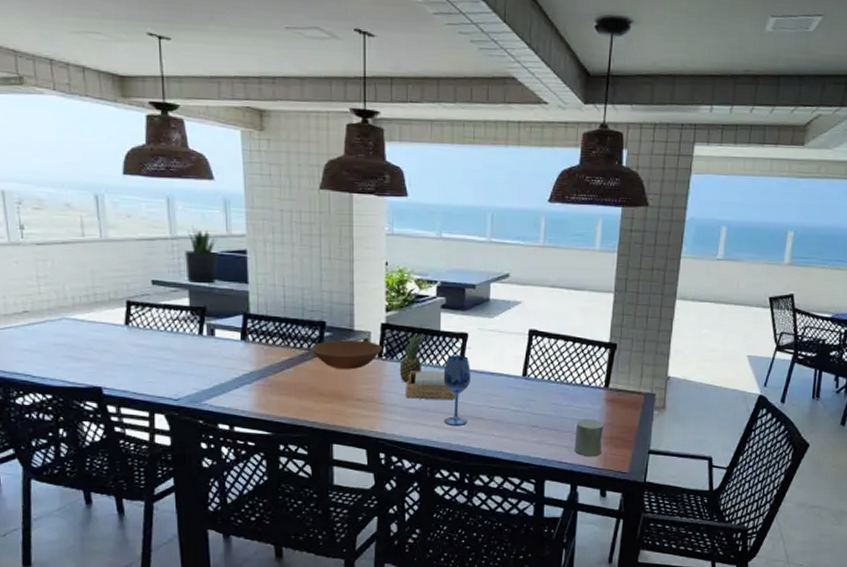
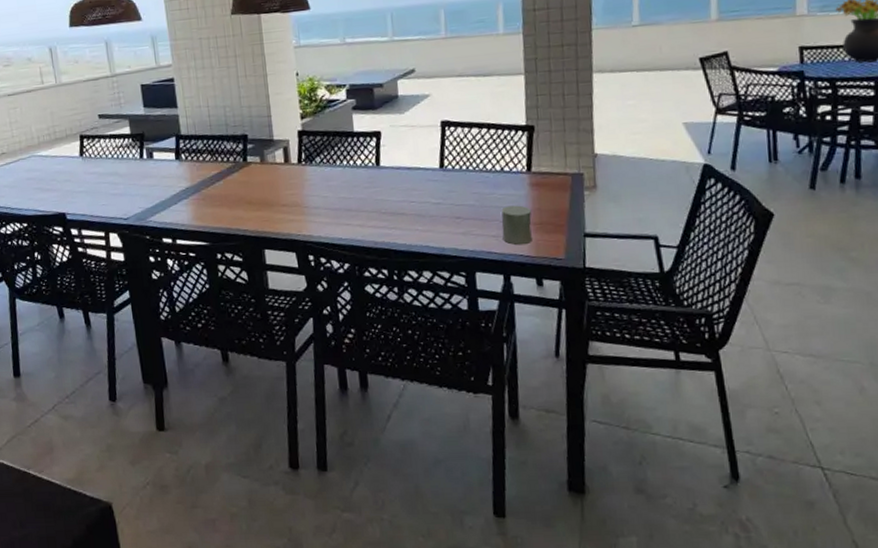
planter: present [185,226,219,283] -> none [123,63,151,113]
bowl: present [312,340,382,370] -> none [237,148,301,179]
fruit: present [399,335,424,383] -> none [318,138,341,185]
napkin holder: present [406,371,456,400] -> none [326,170,376,200]
wineglass: present [443,355,472,425] -> none [361,153,389,223]

